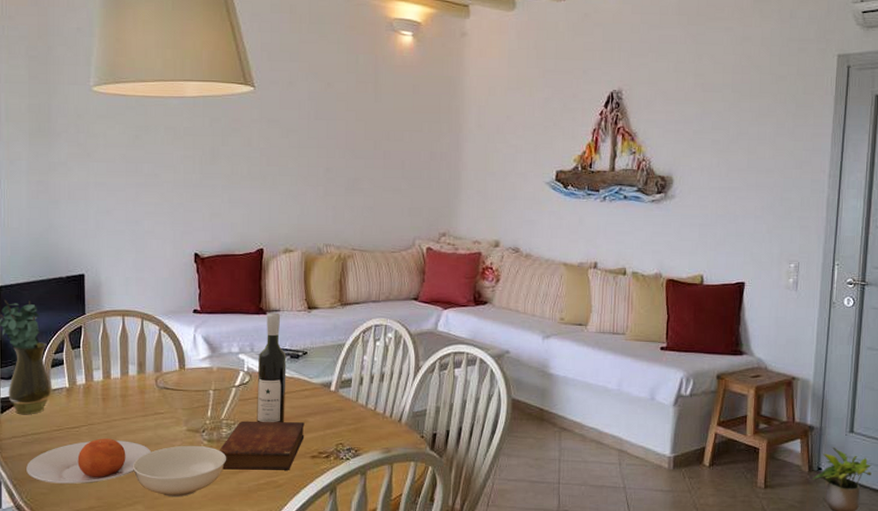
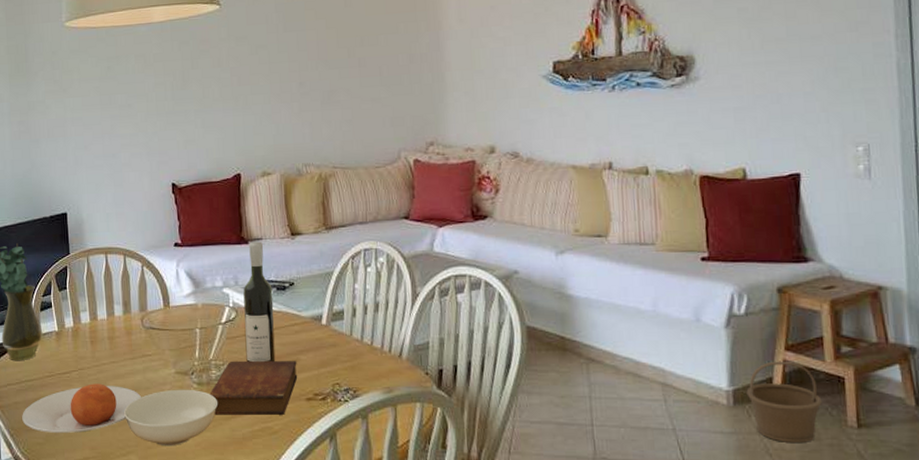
basket: none [684,434,740,499] -> present [746,361,822,442]

